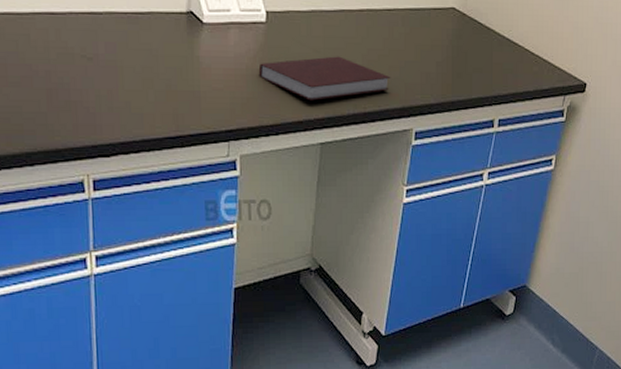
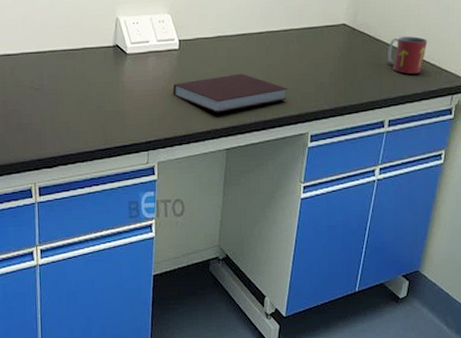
mug: none [499,27,541,69] -> present [388,36,428,74]

